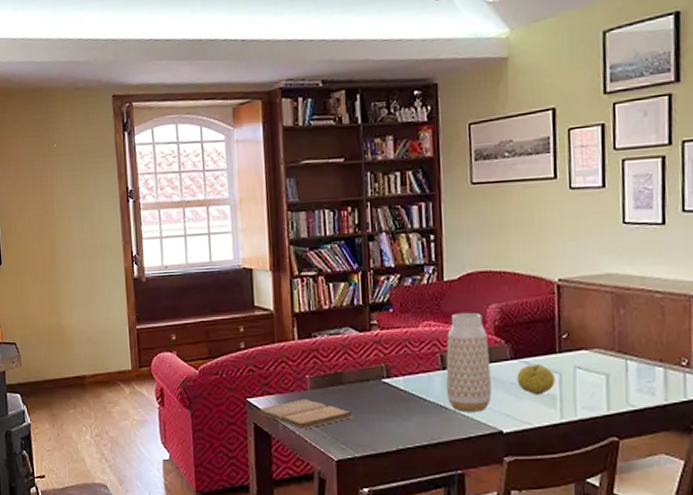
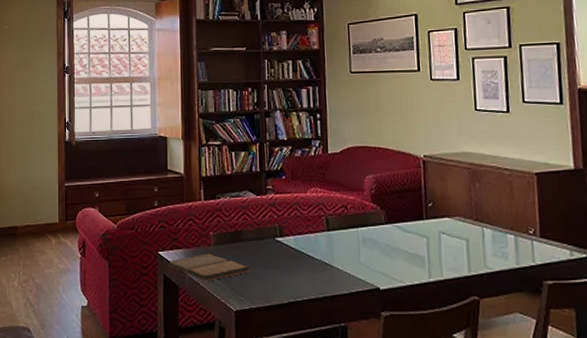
vase: present [446,312,492,412] -> none [330,181,370,270]
fruit: present [517,363,555,396] -> none [391,228,423,257]

